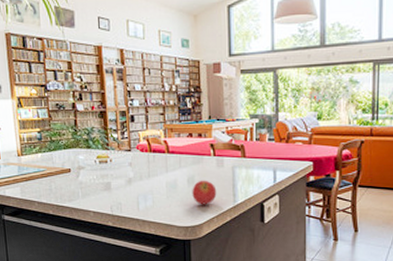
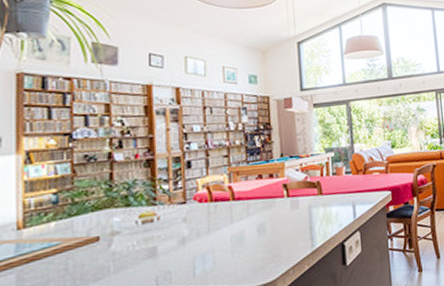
fruit: present [192,180,217,205] -> none [263,226,292,257]

